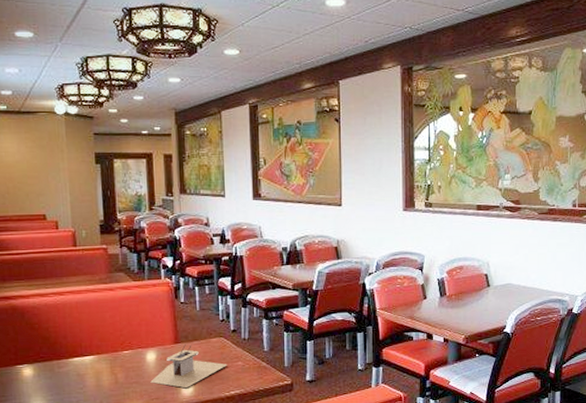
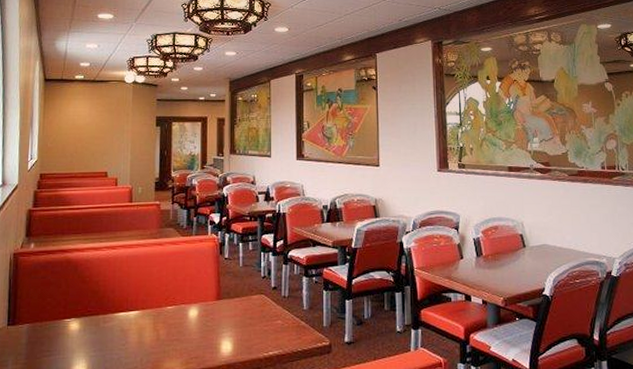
utensil holder: present [150,344,228,388] -> none [191,301,267,346]

